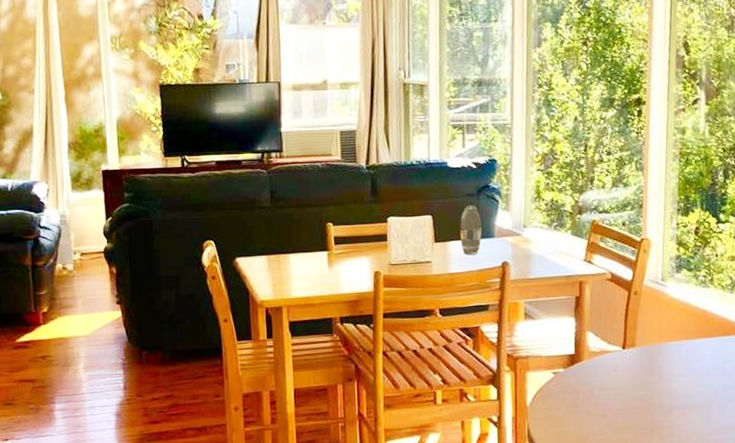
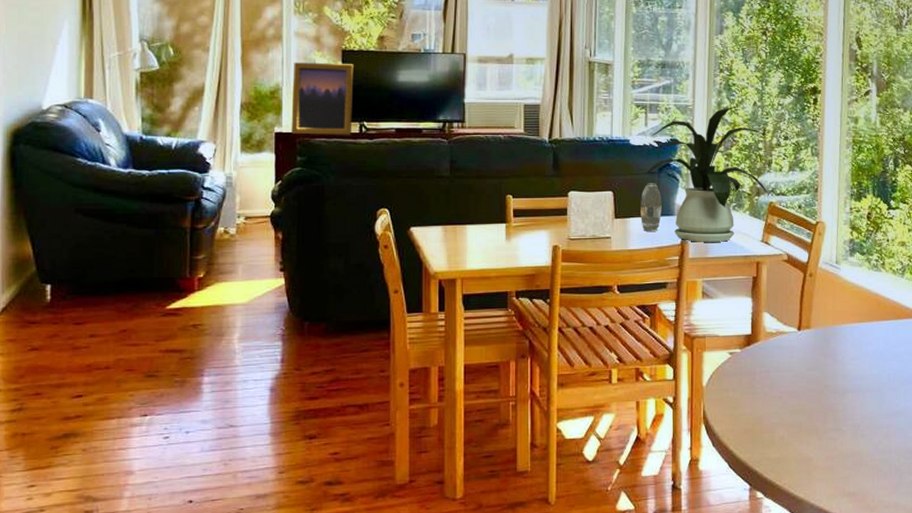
picture frame: none [114,98,174,172] -> present [291,62,354,136]
house plant: none [465,122,591,264] -> present [646,106,768,242]

